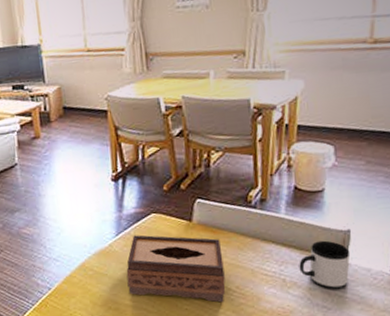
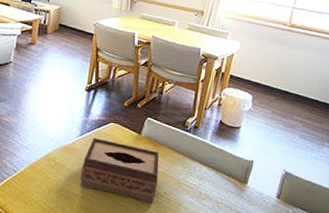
mug: present [299,240,351,290] -> none [213,165,251,206]

